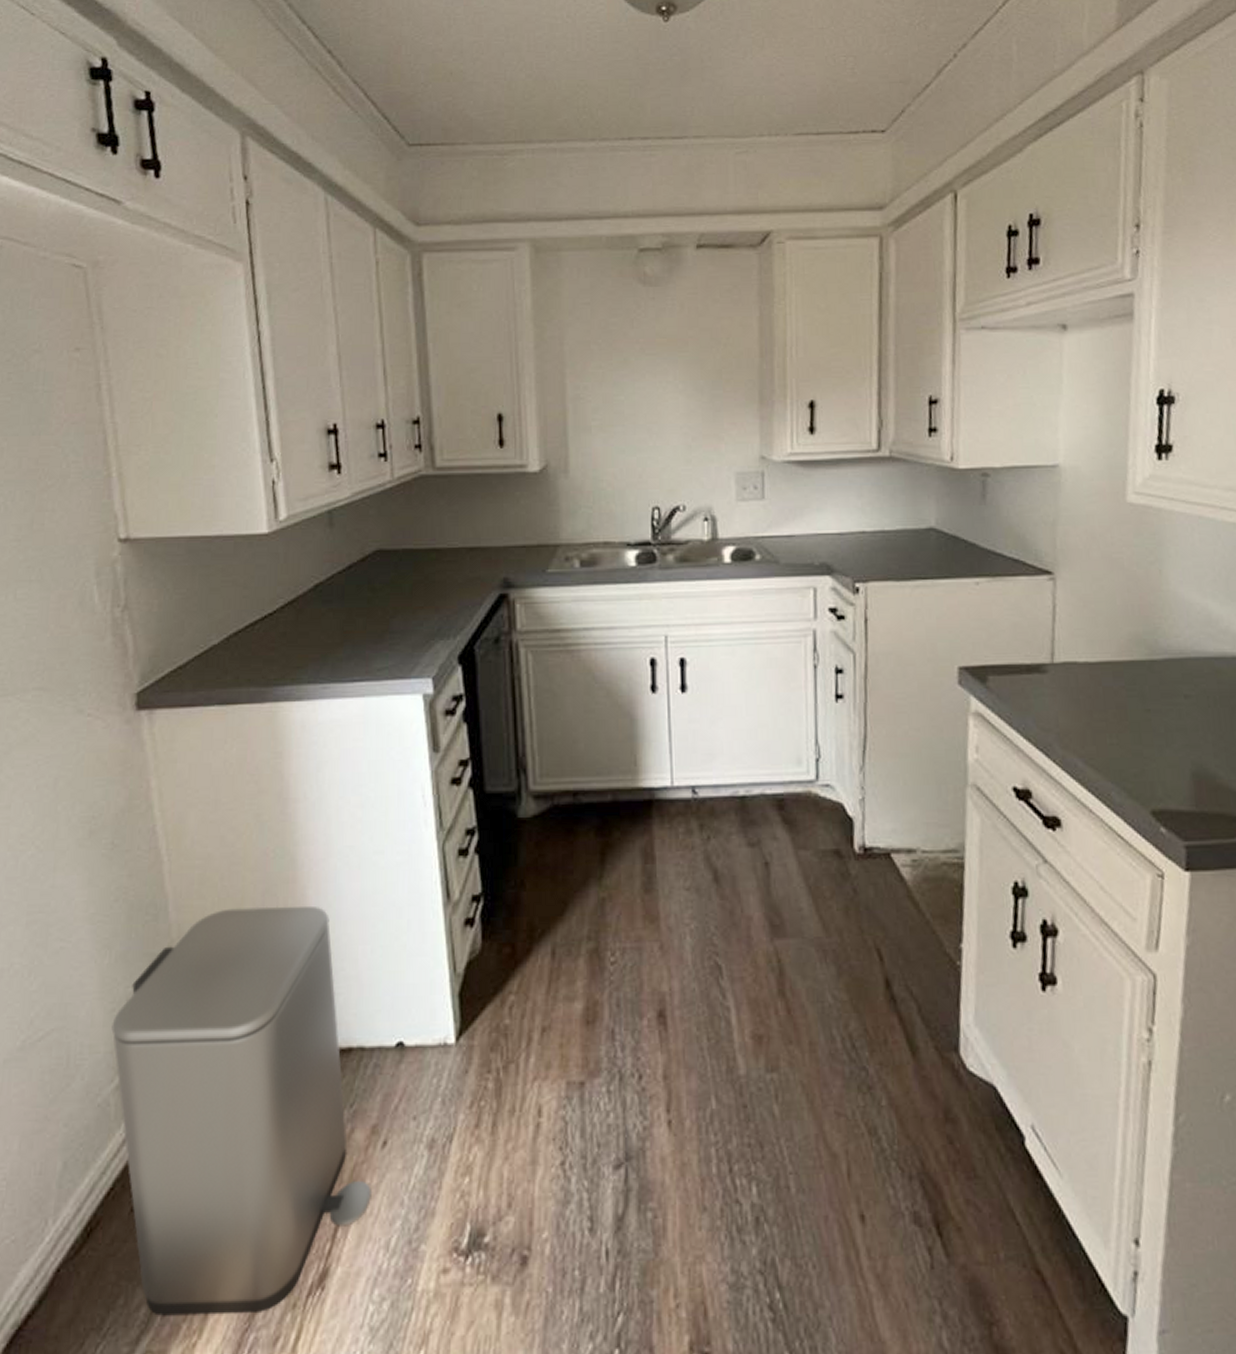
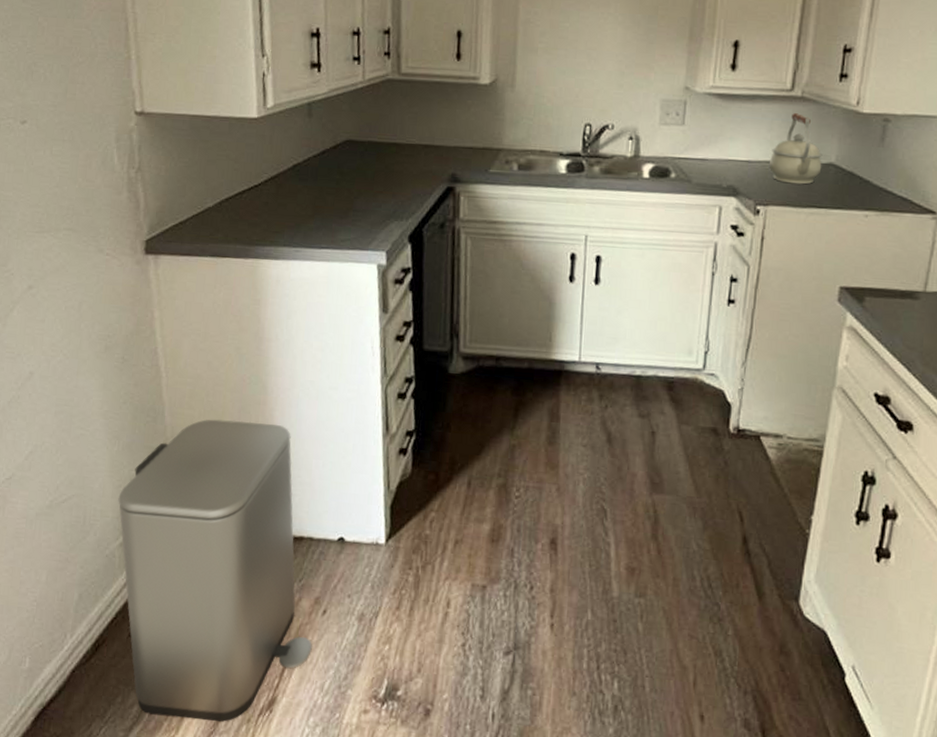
kettle: none [862,475,922,555] -> present [768,113,823,185]

